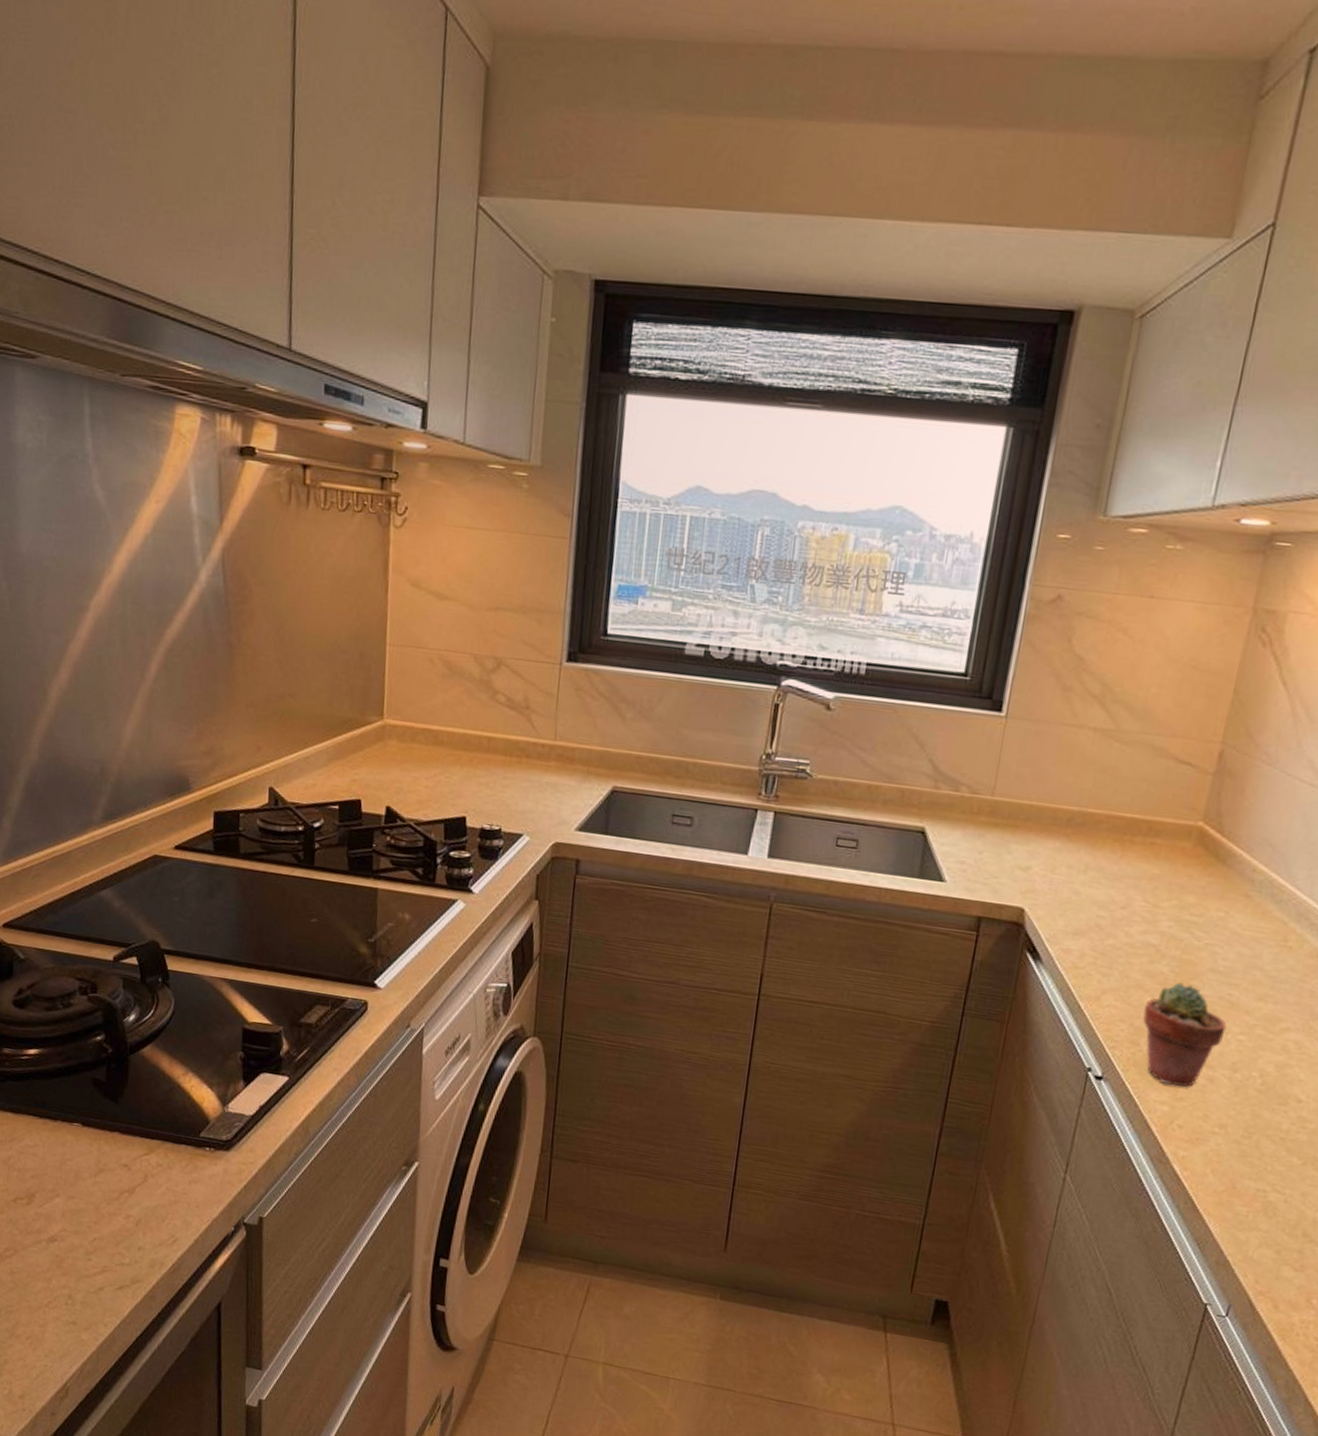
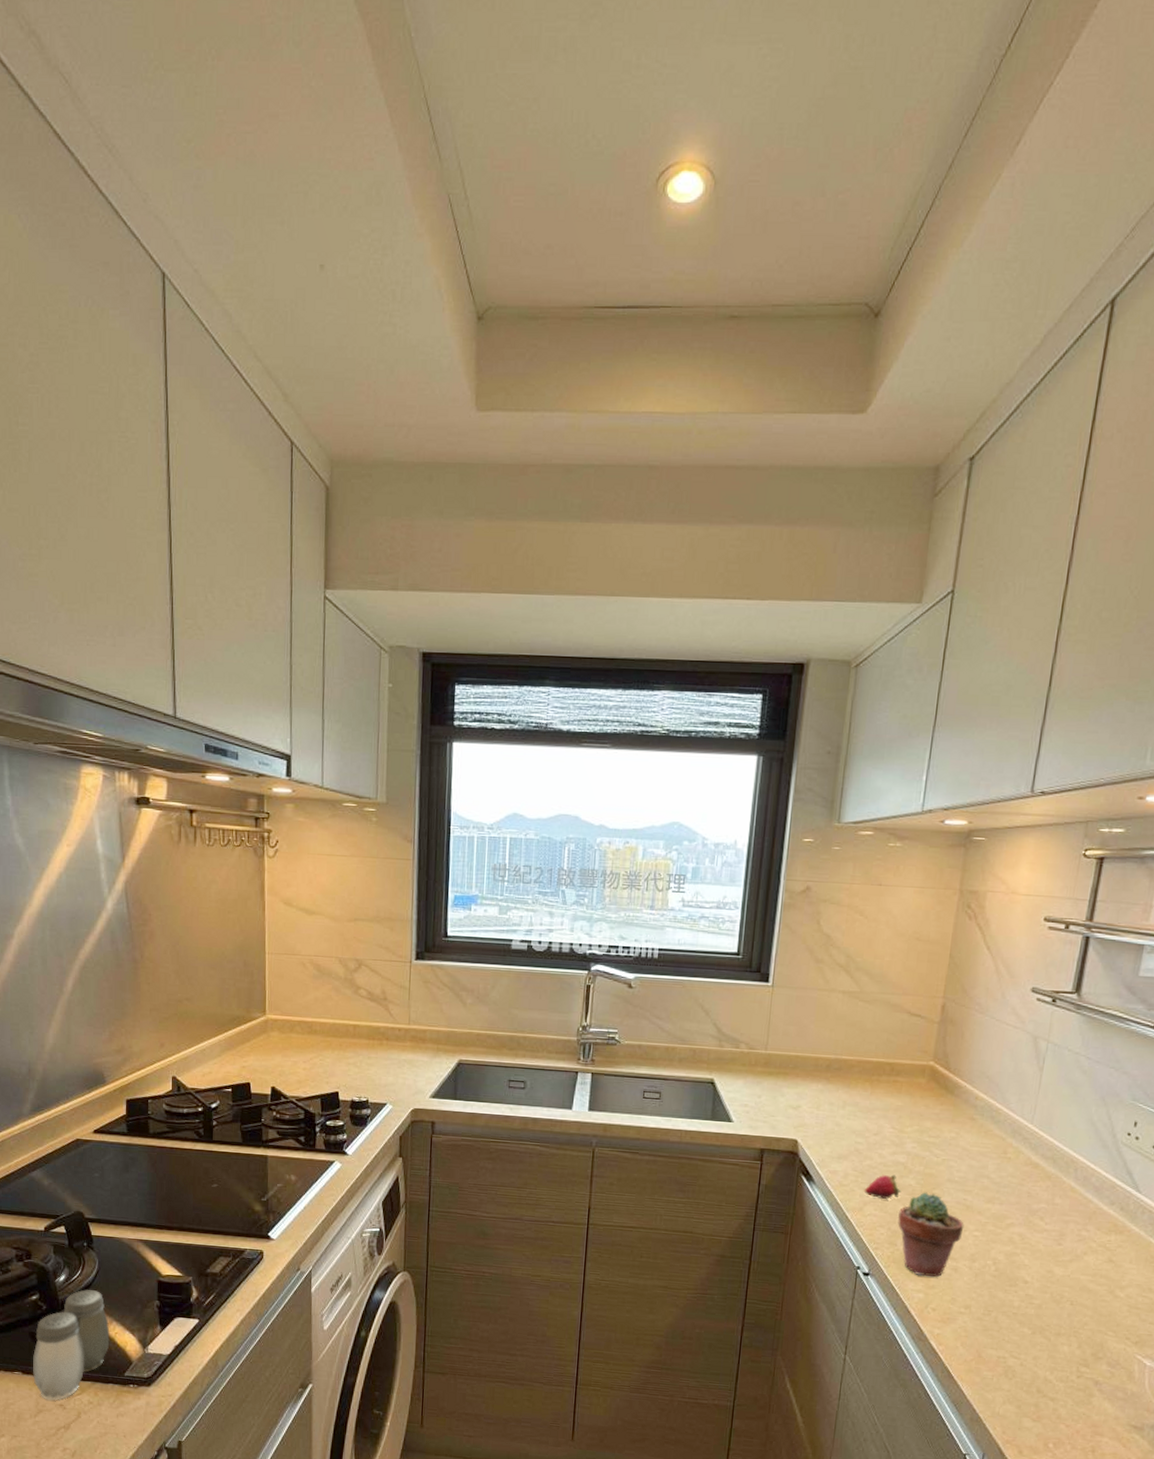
salt and pepper shaker: none [94,1033,185,1159] -> present [33,1289,110,1400]
fruit: none [1103,958,1151,988] -> present [864,1175,901,1199]

